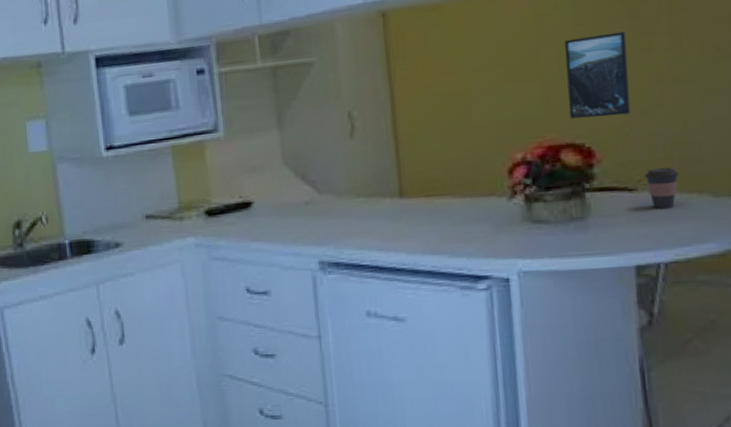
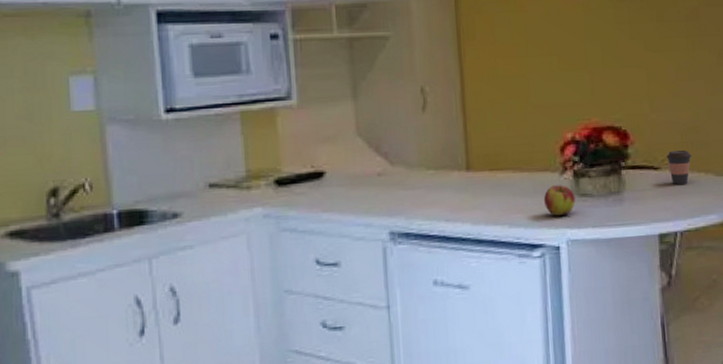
apple: none [489,211,528,245] -> present [544,185,576,216]
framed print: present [564,31,631,119] -> none [606,32,657,105]

